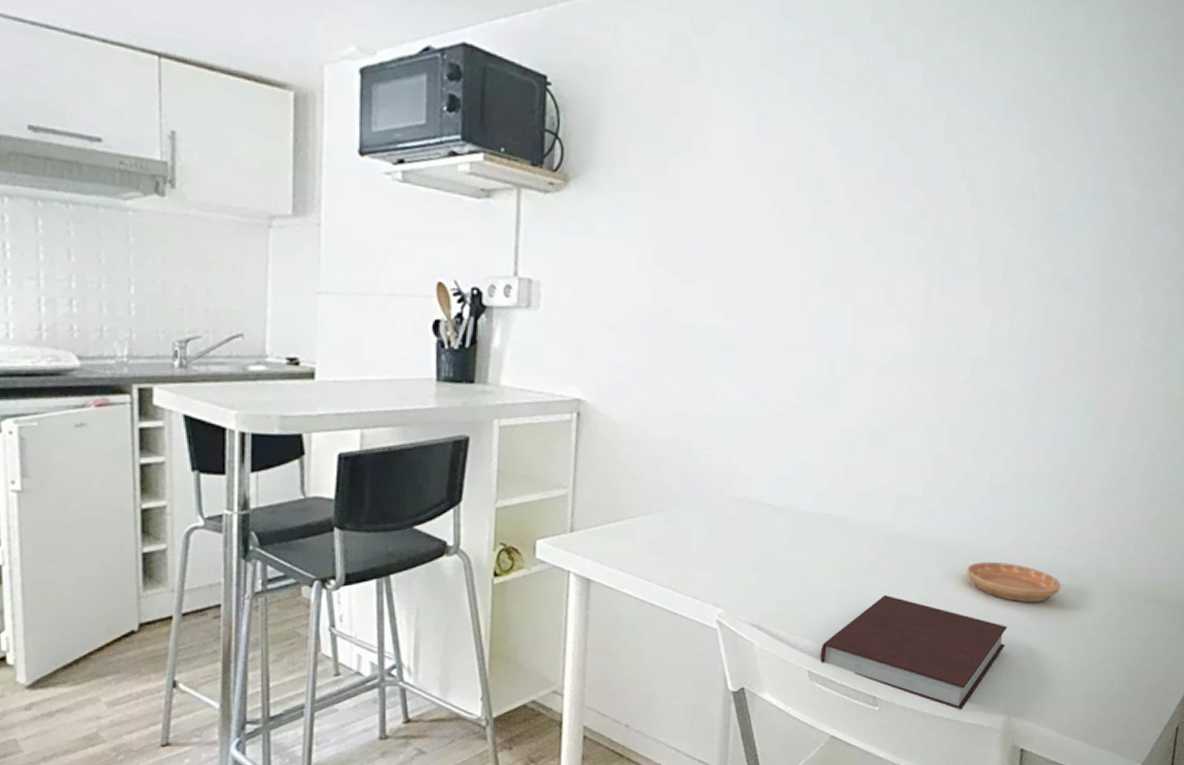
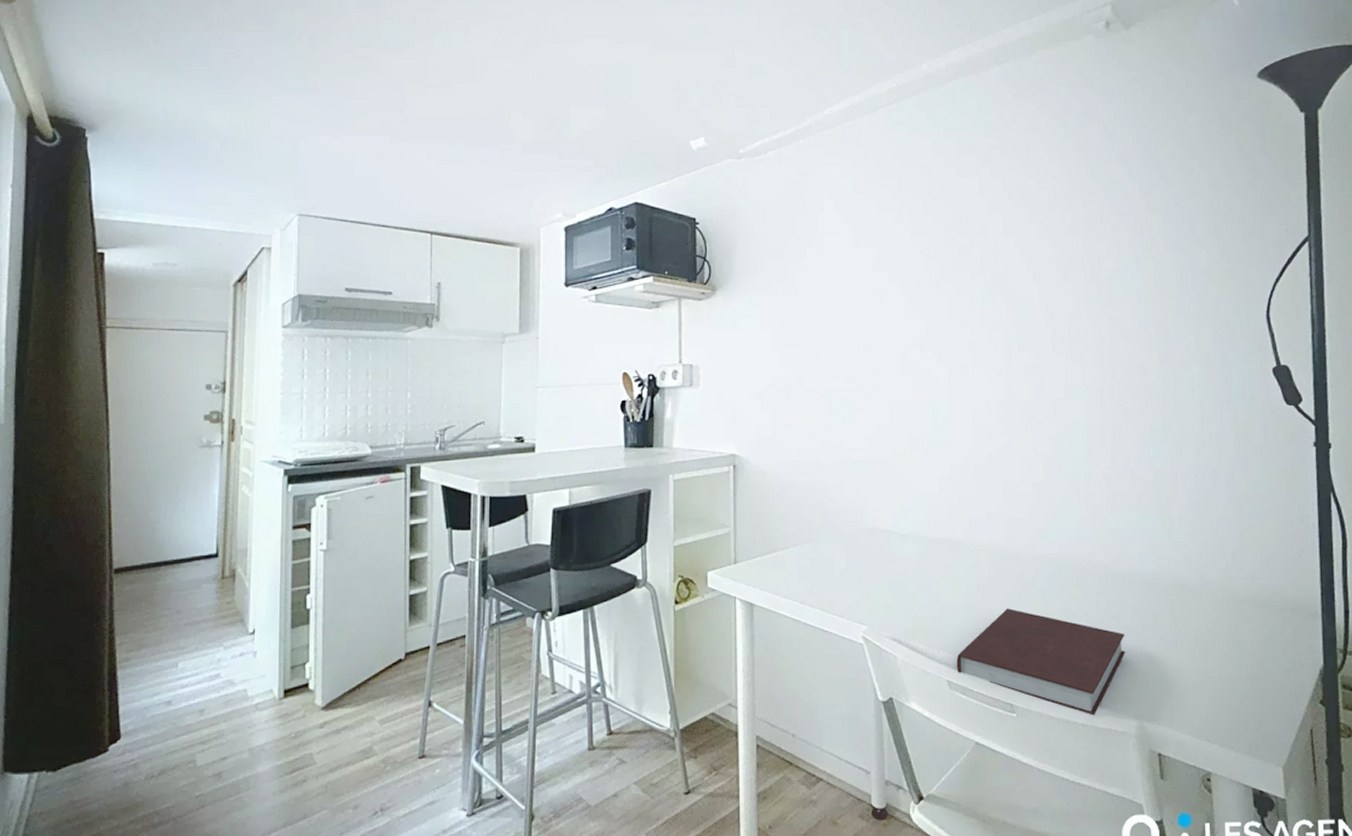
saucer: present [966,562,1061,603] -> none [1078,575,1168,611]

